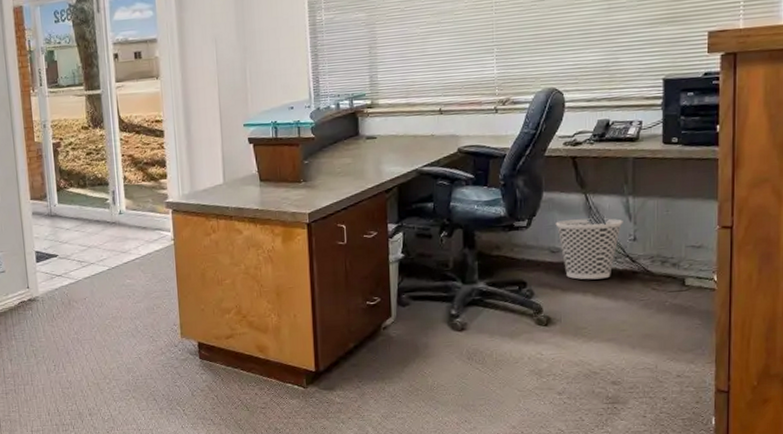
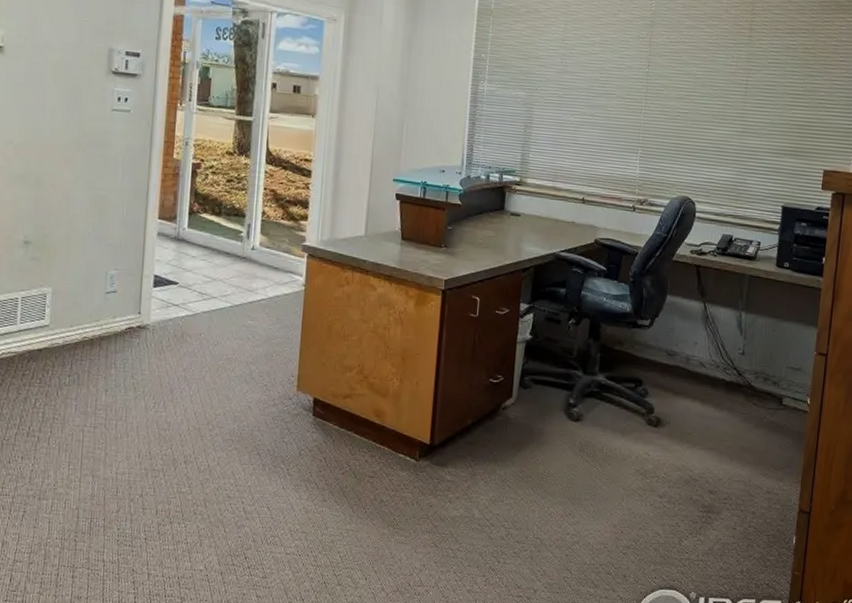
wastebasket: present [555,218,623,280] -> none [675,325,735,388]

